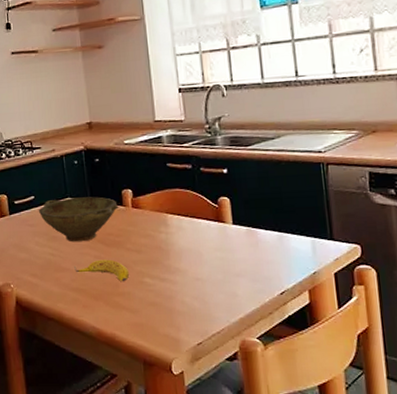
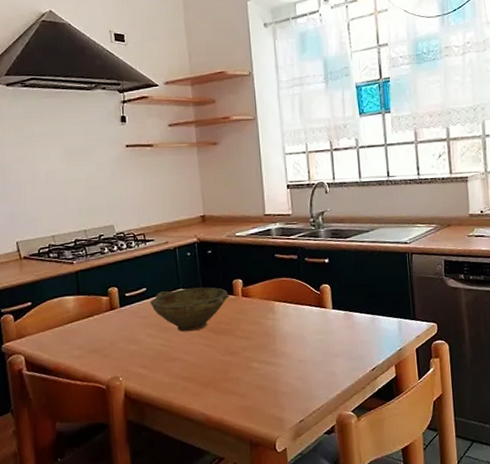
banana: present [74,259,130,282] -> none [185,347,239,368]

